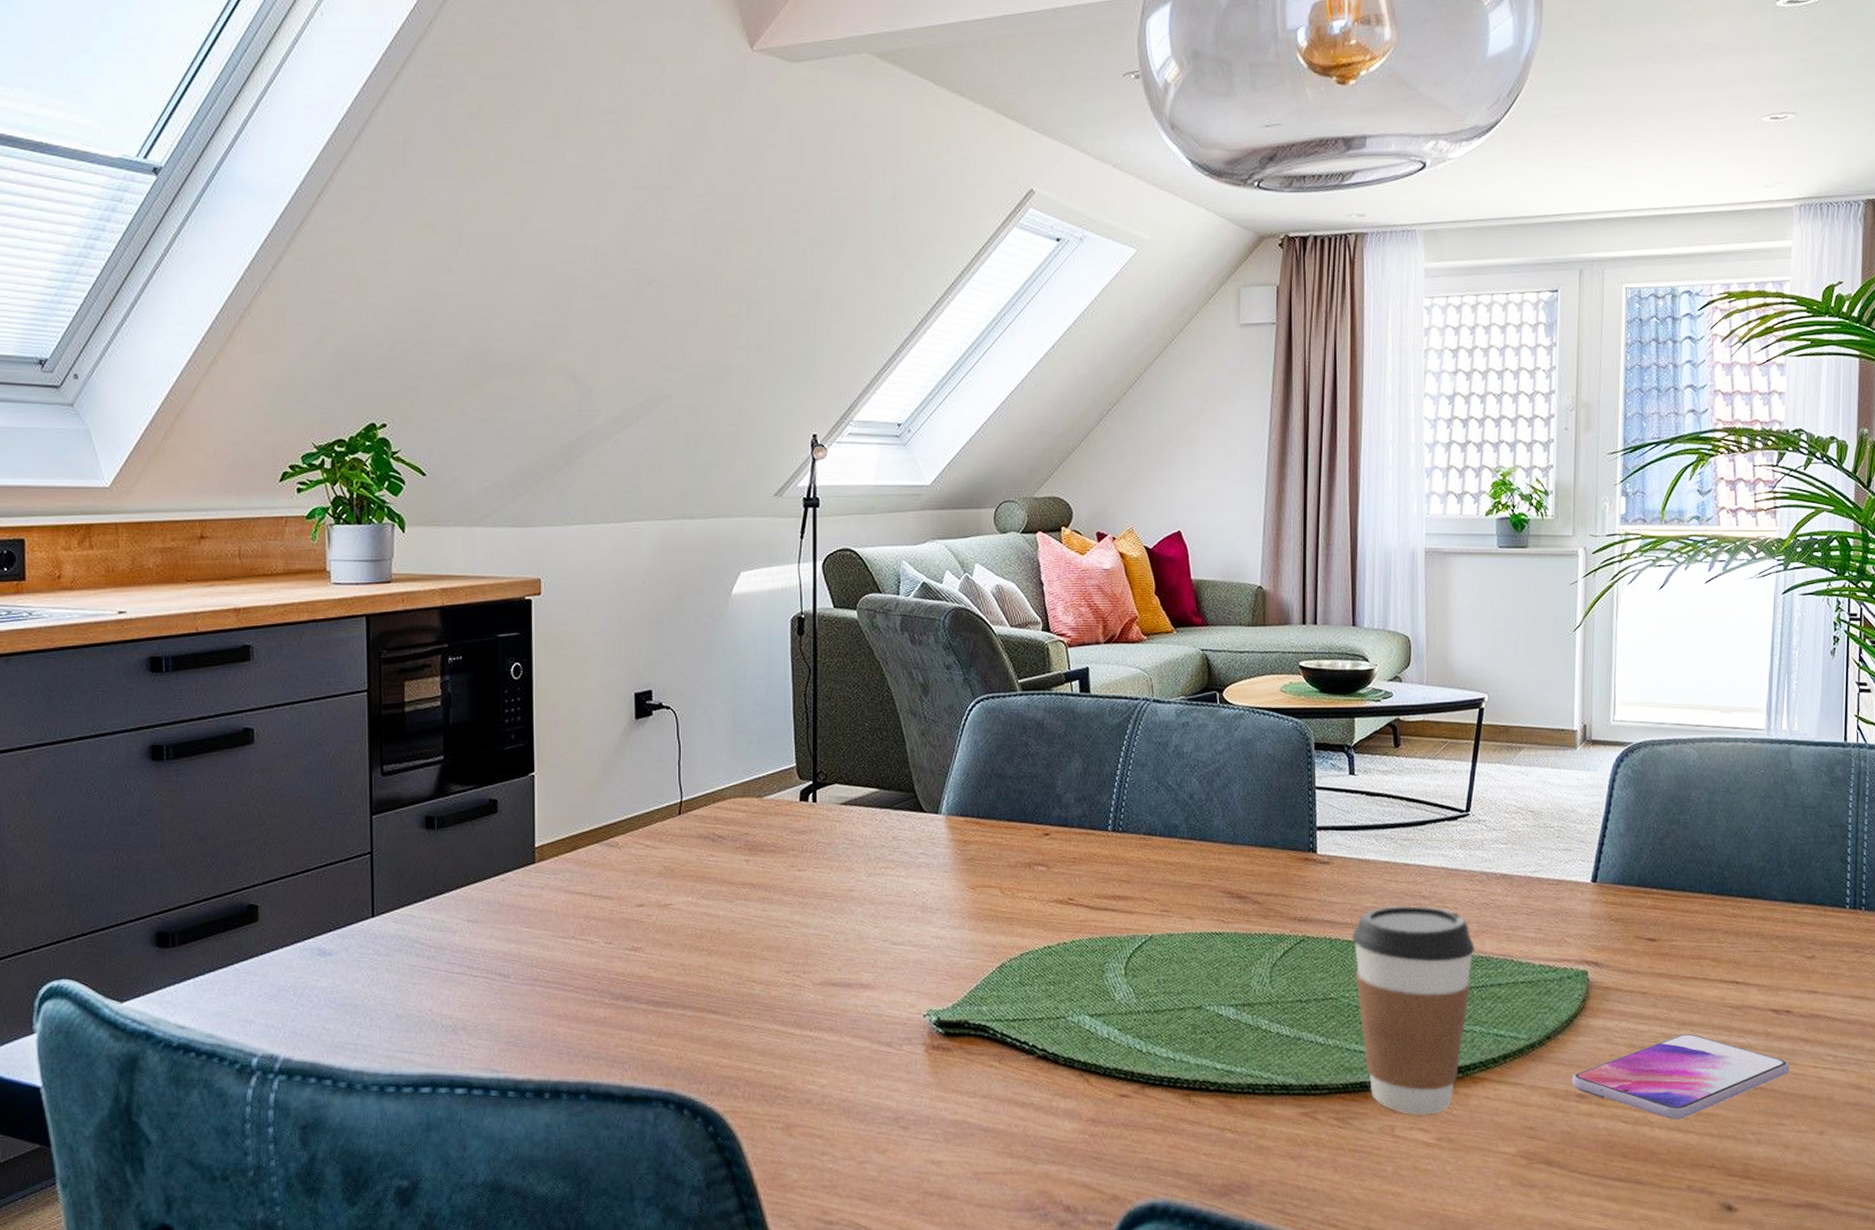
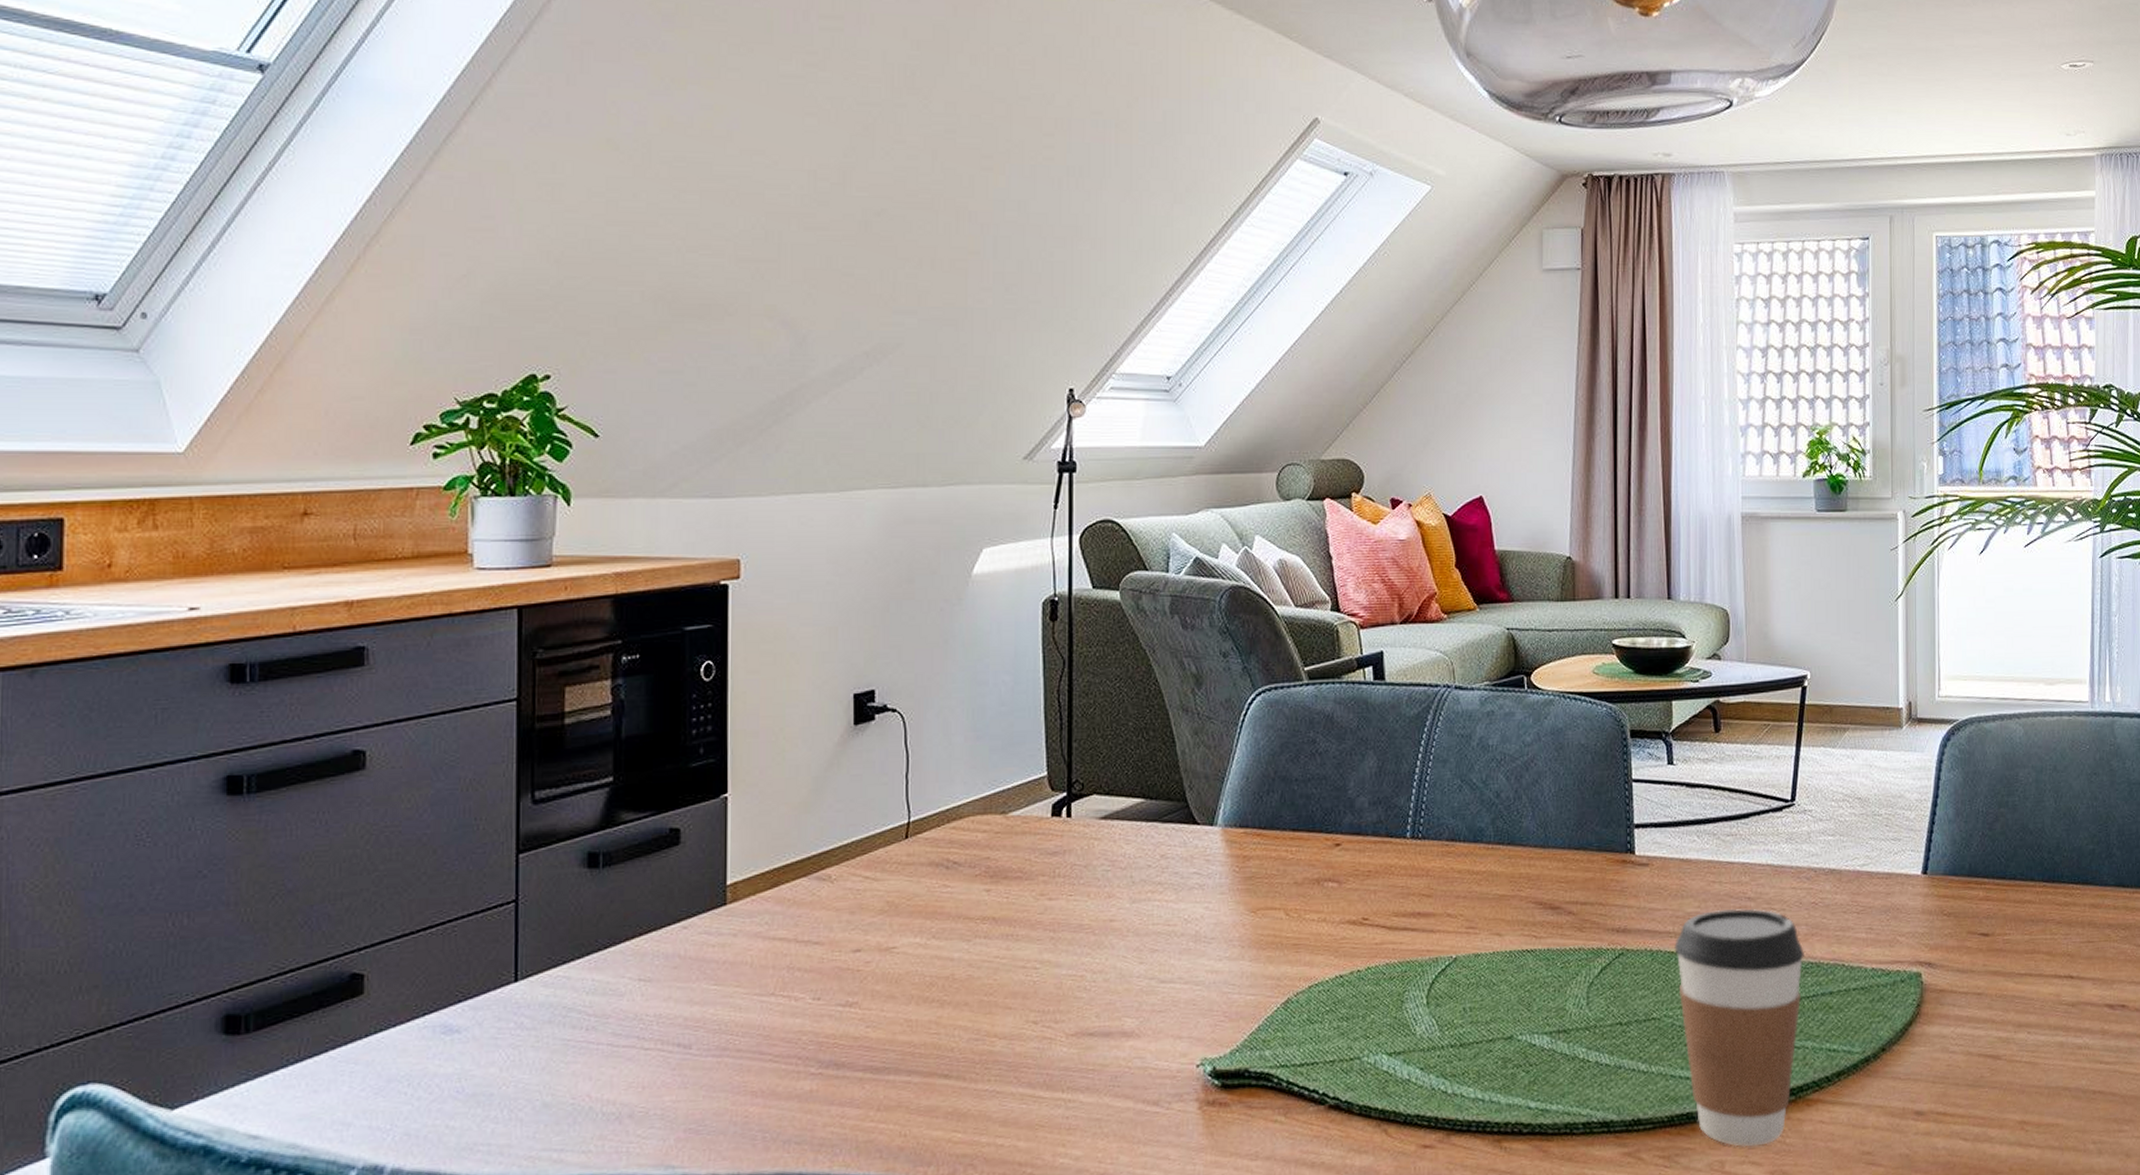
smartphone: present [1571,1033,1790,1120] -> none [1908,1036,2127,1133]

